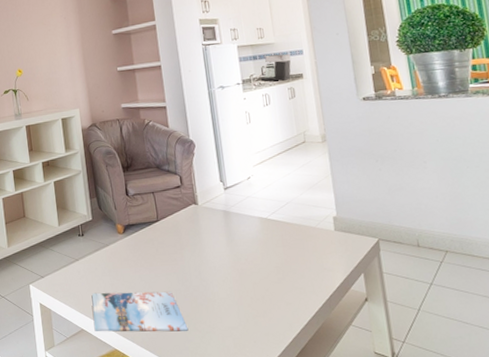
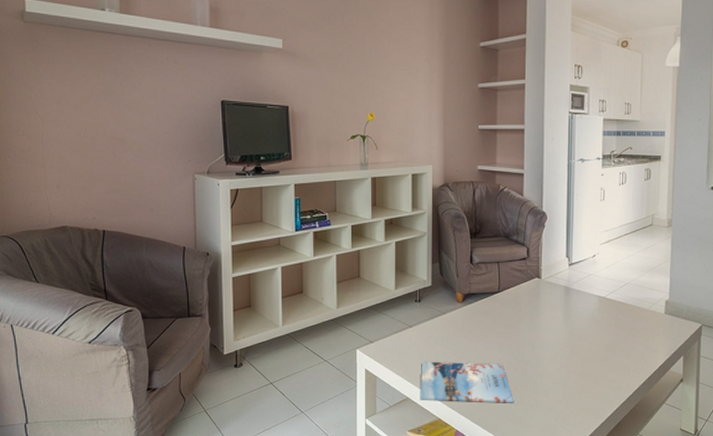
coffee maker: present [260,53,291,82] -> none [620,132,653,162]

